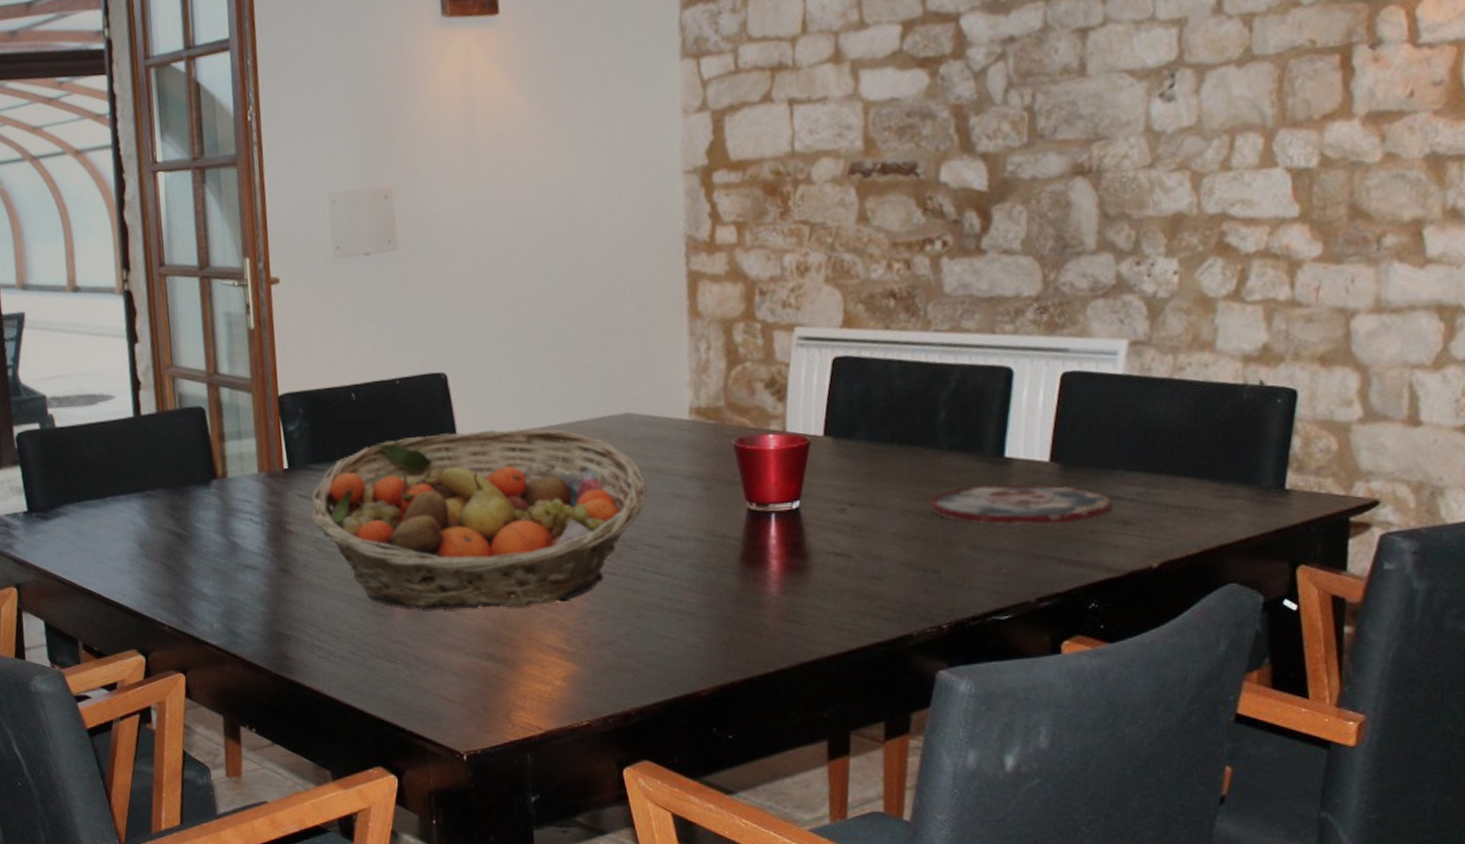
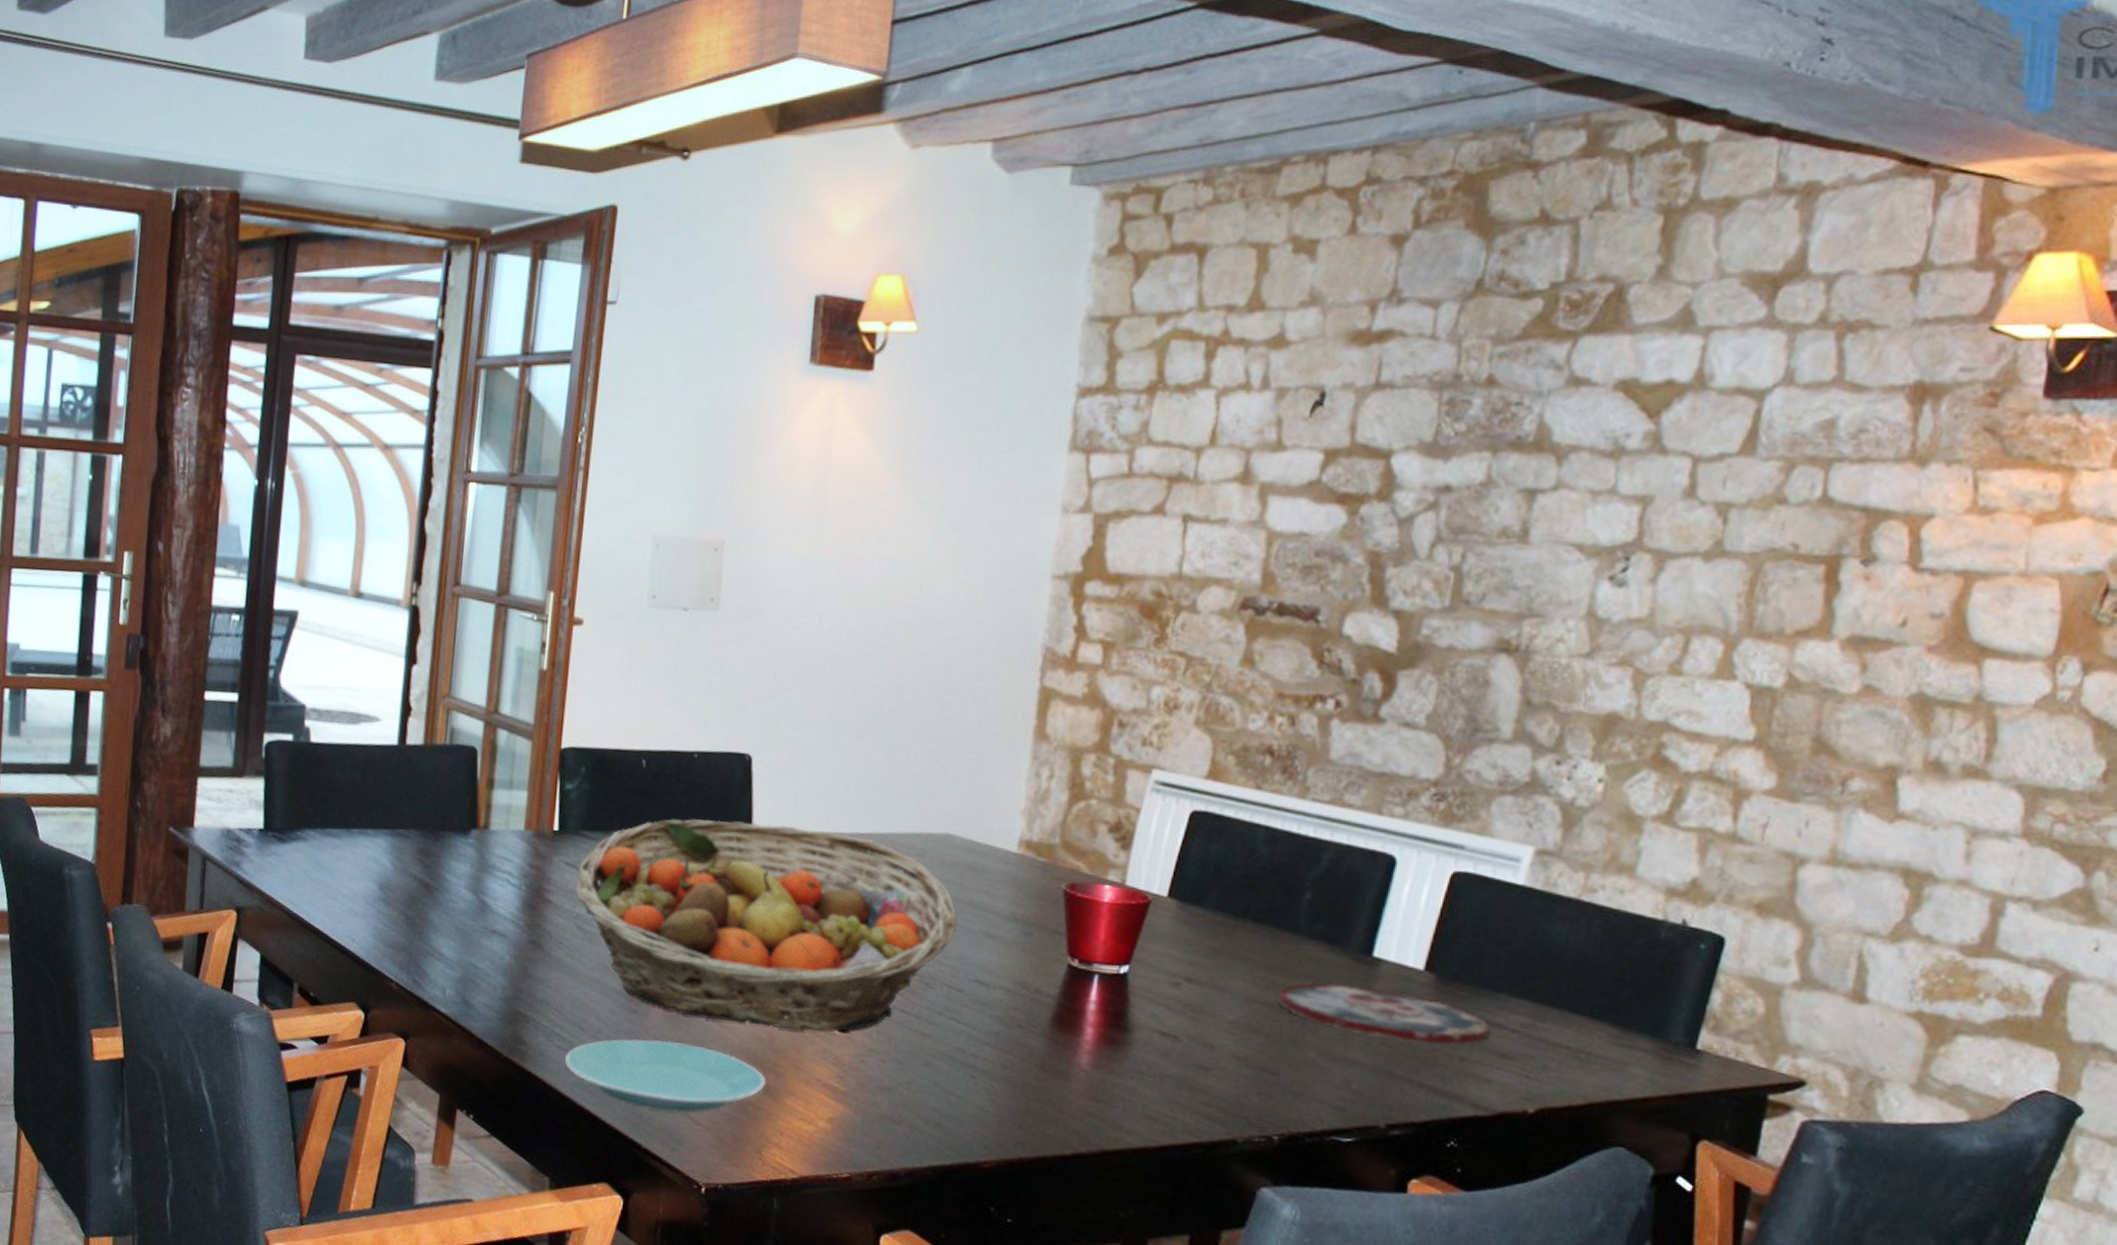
plate: none [327,634,505,697] -> present [565,1038,767,1113]

